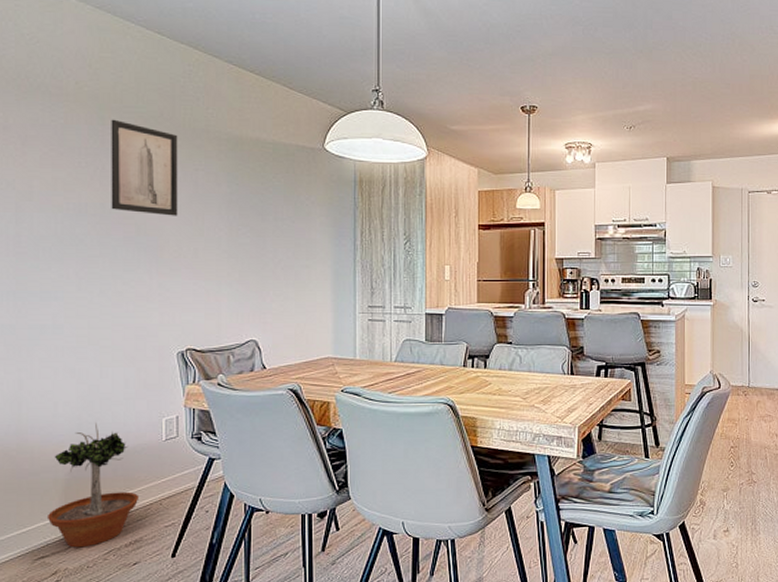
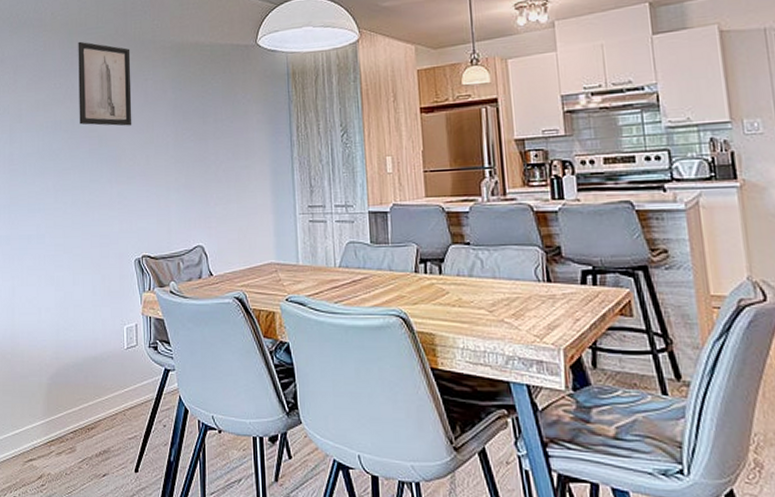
potted tree: present [46,423,140,548] -> none [34,329,107,454]

